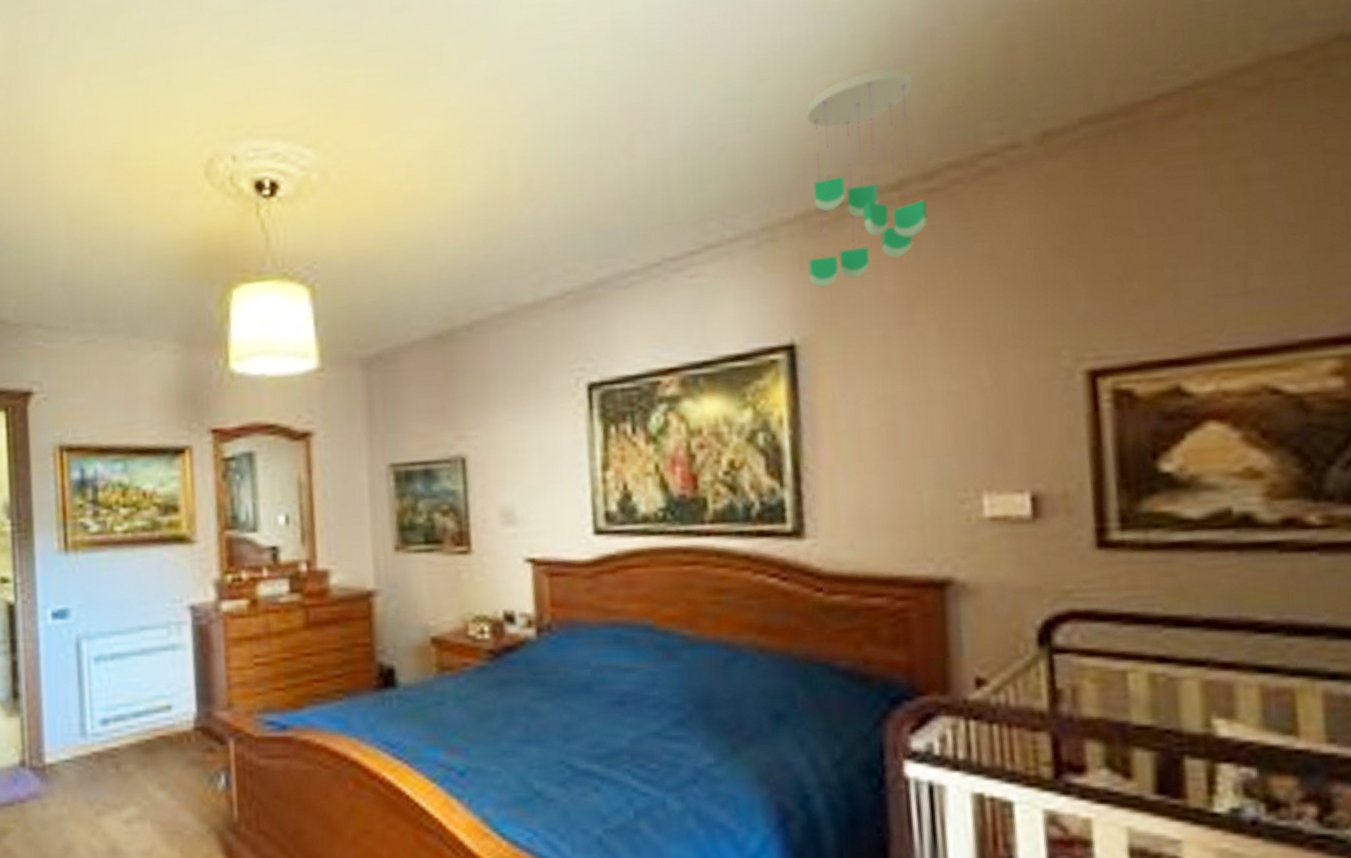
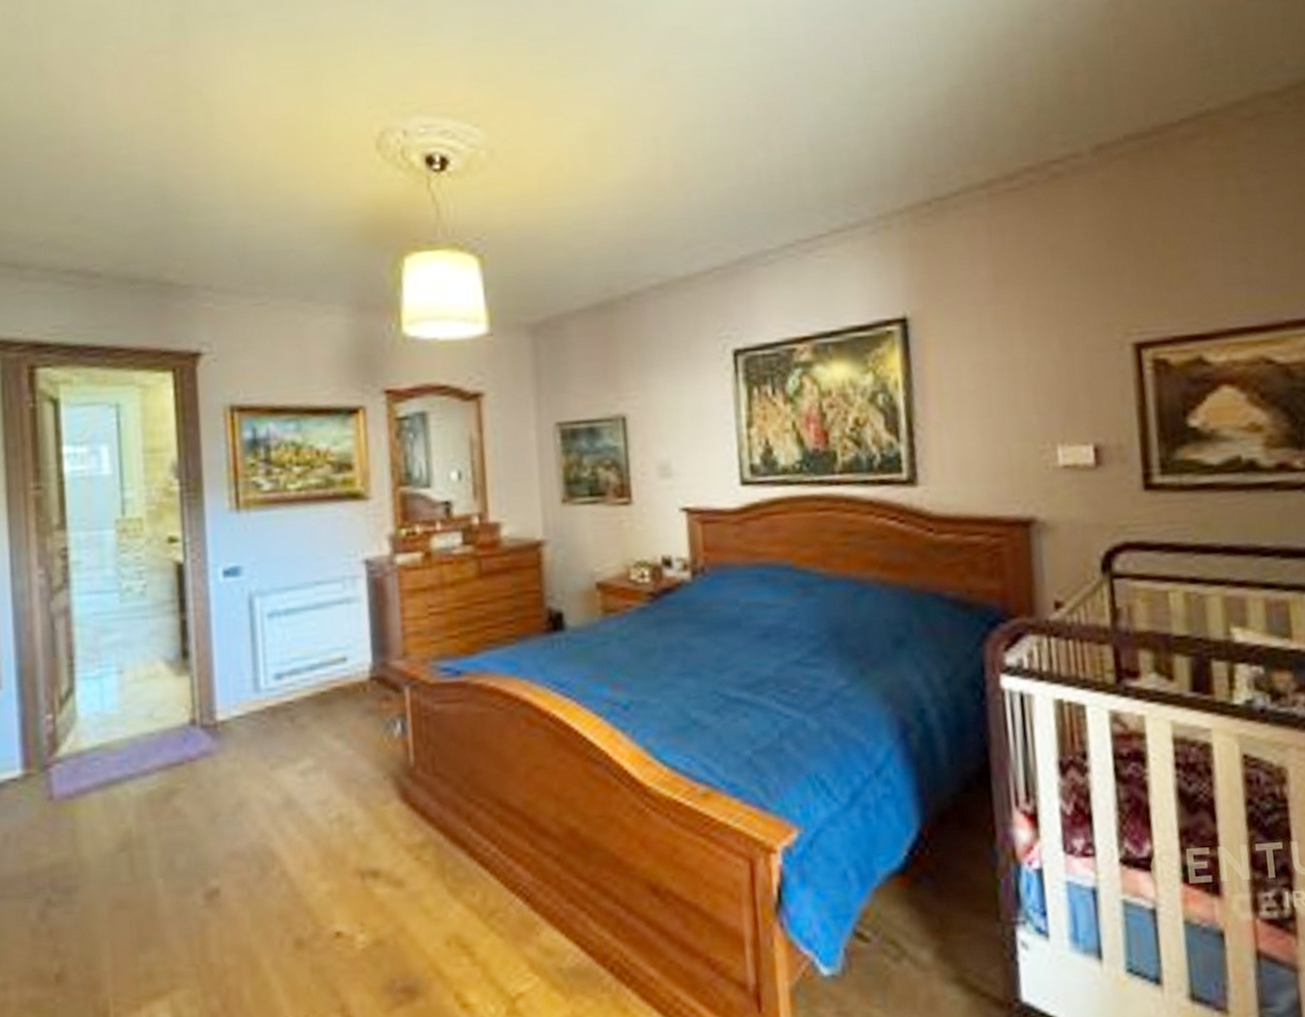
ceiling mobile: present [807,68,928,288] -> none [913,85,1011,270]

